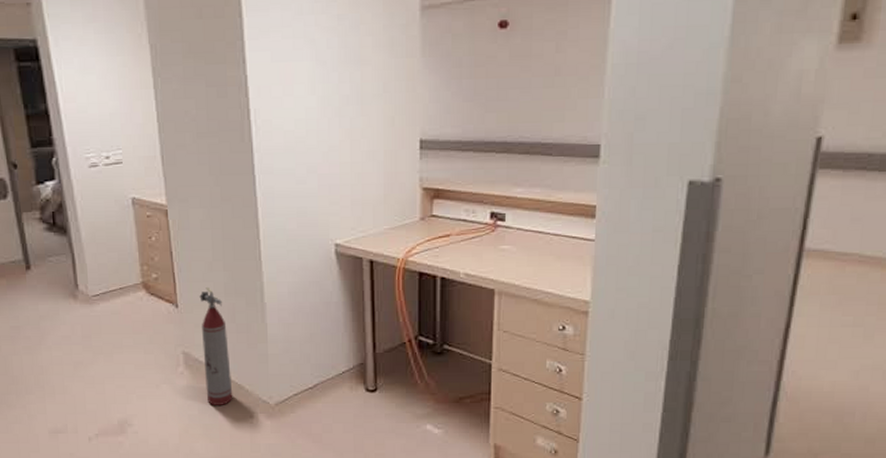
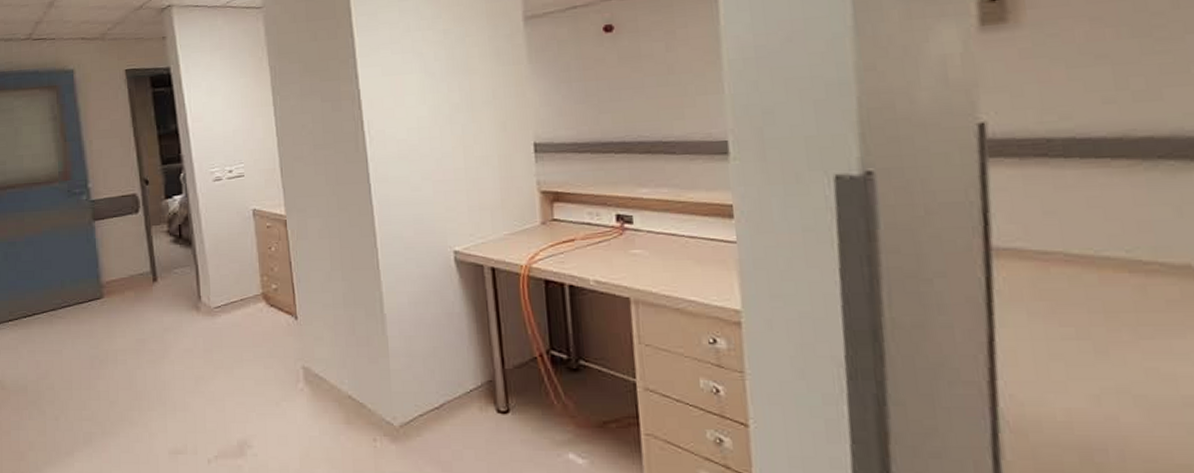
fire extinguisher: present [199,288,233,405] -> none [318,298,355,426]

